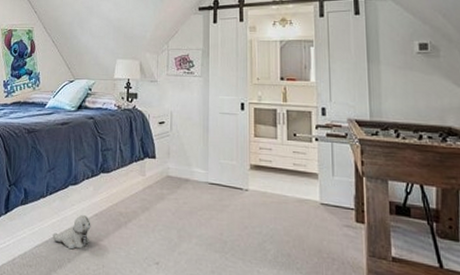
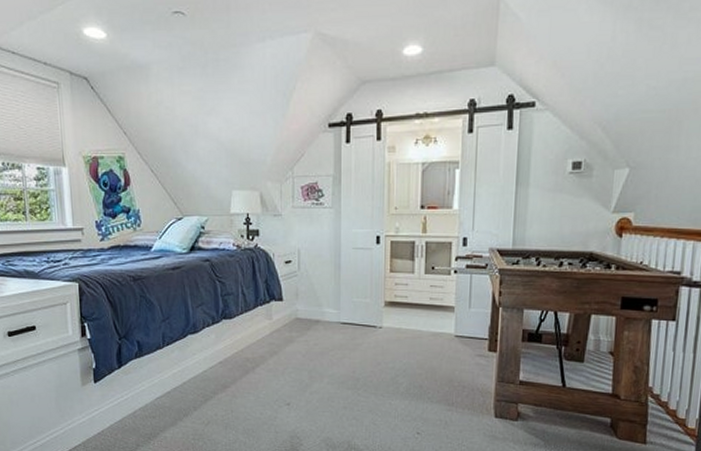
plush toy: present [52,215,91,250] -> none [174,364,216,398]

